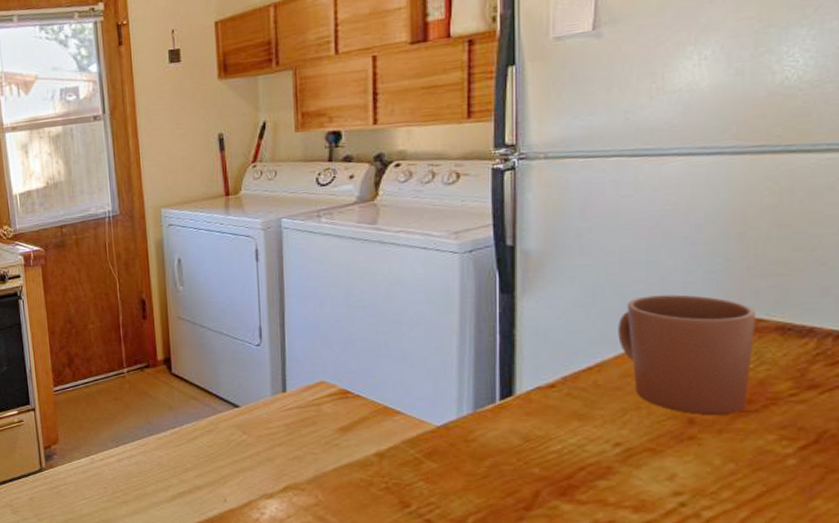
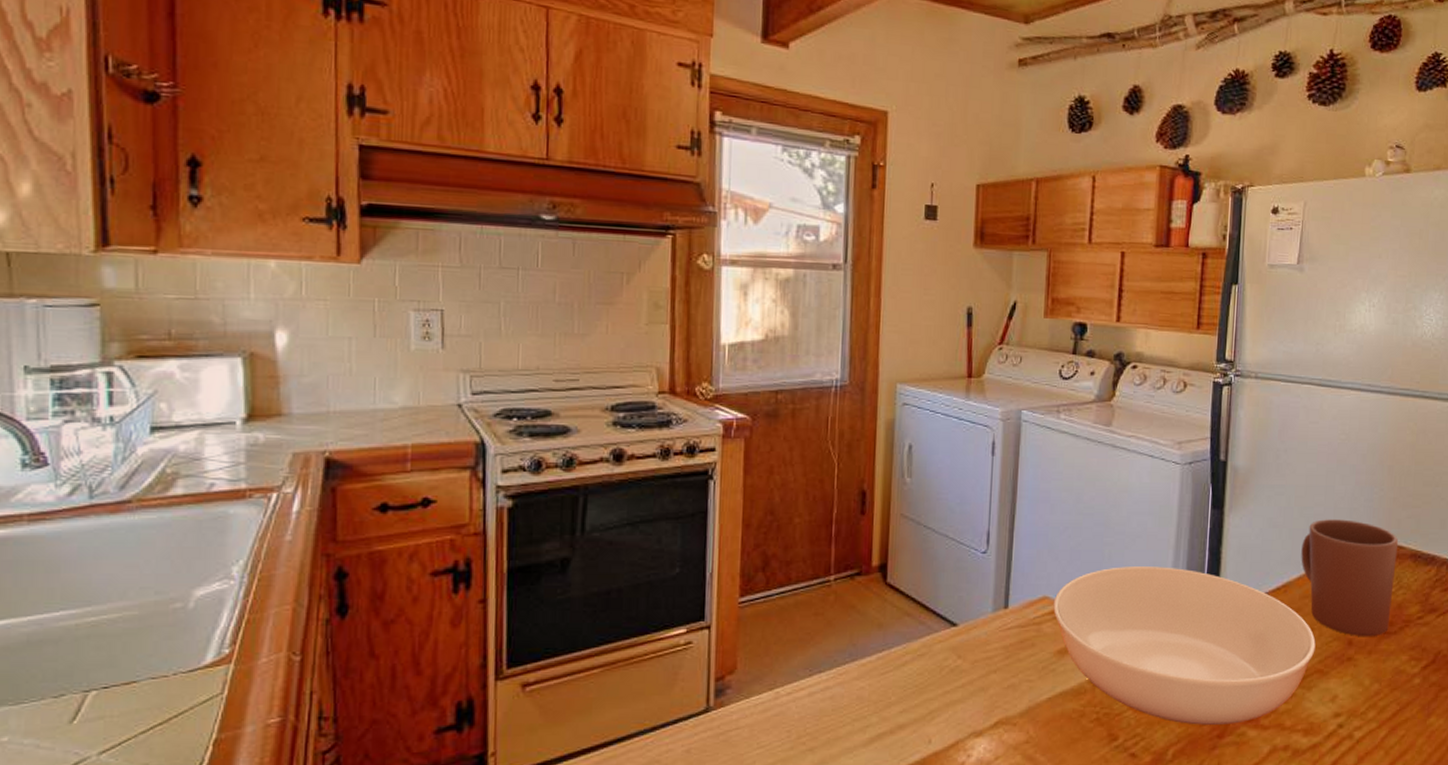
bowl: none [331,351,643,499] -> present [1053,567,1316,726]

